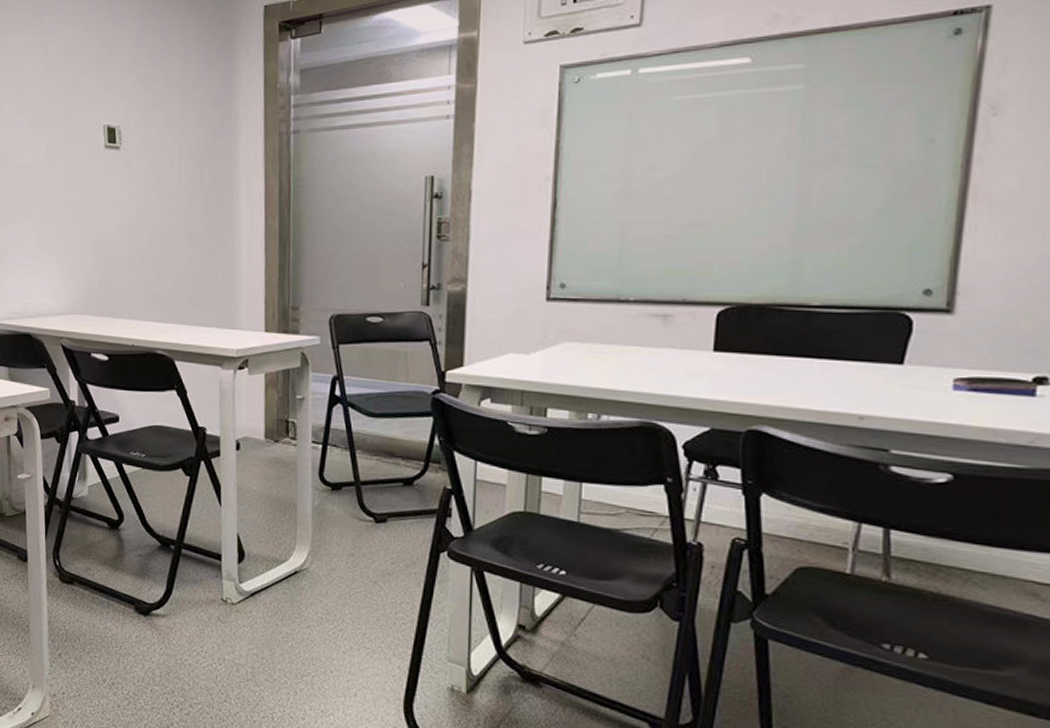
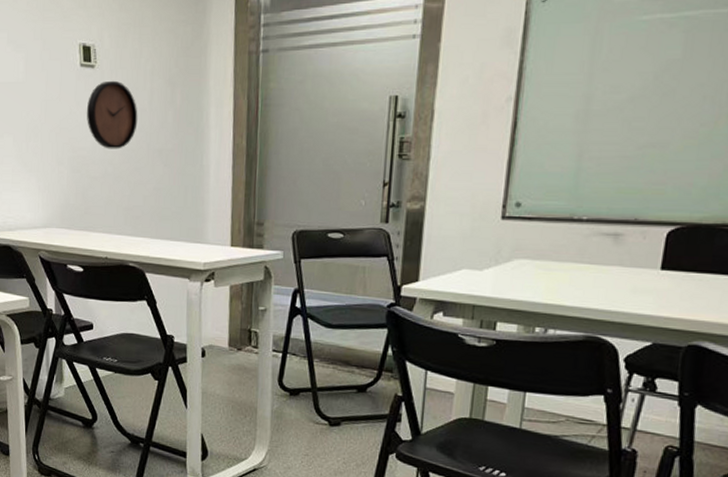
clock: none [111,162,165,232] -> present [86,80,138,149]

